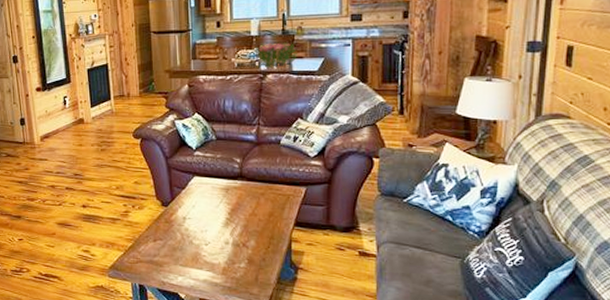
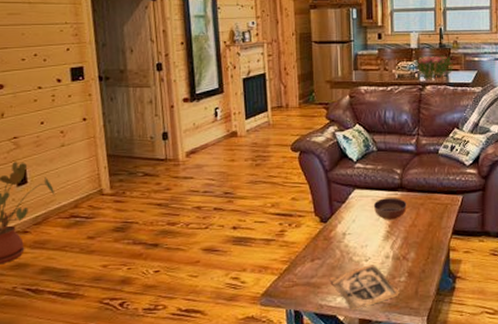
magazine: none [170,249,239,290] -> present [329,265,399,311]
bowl: none [213,186,247,209] -> present [373,198,407,221]

